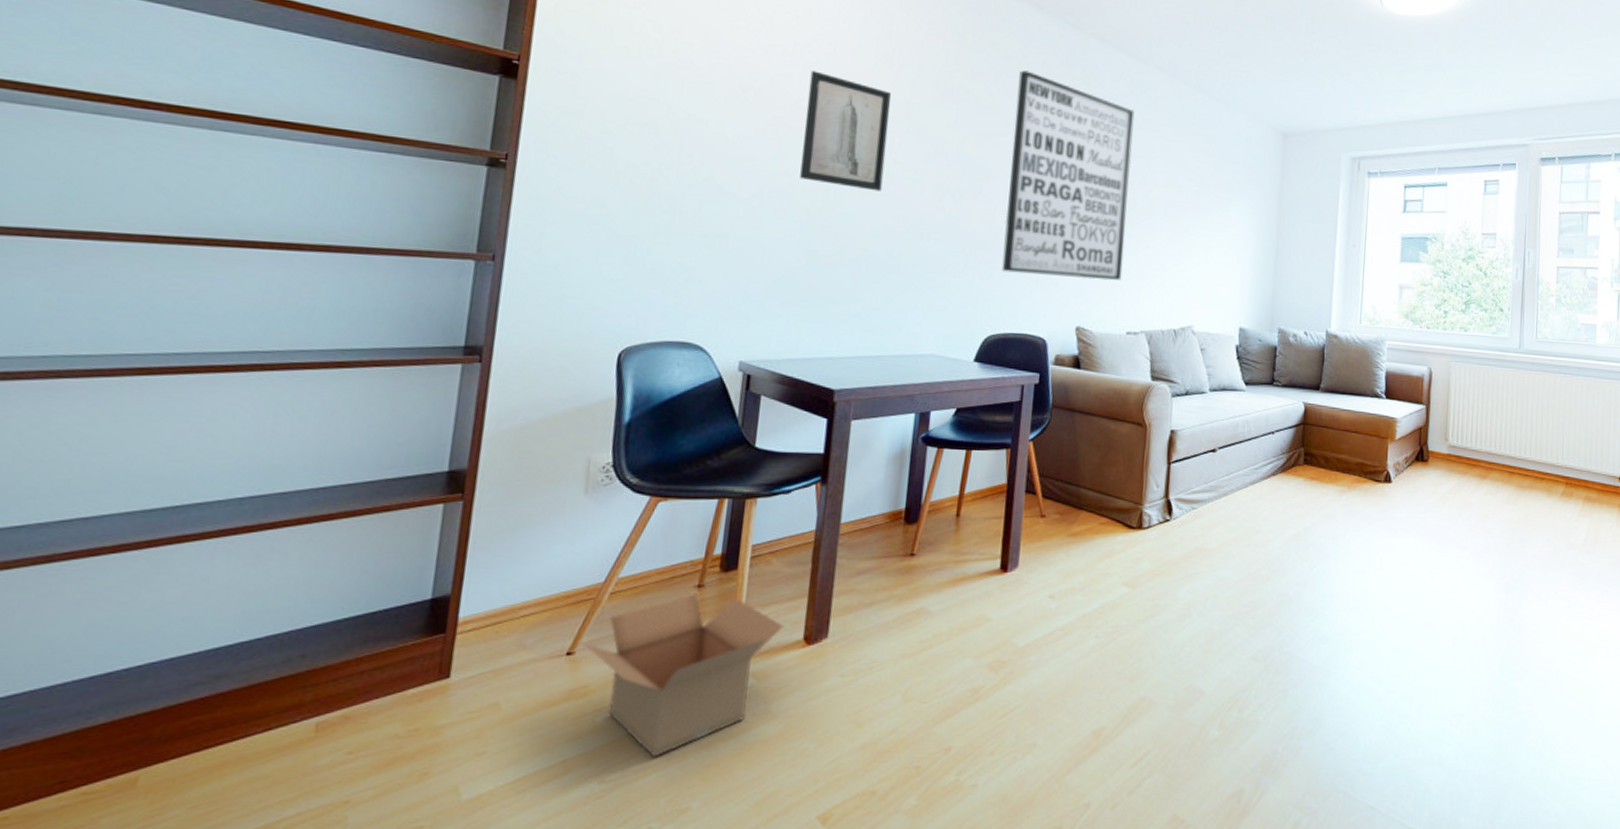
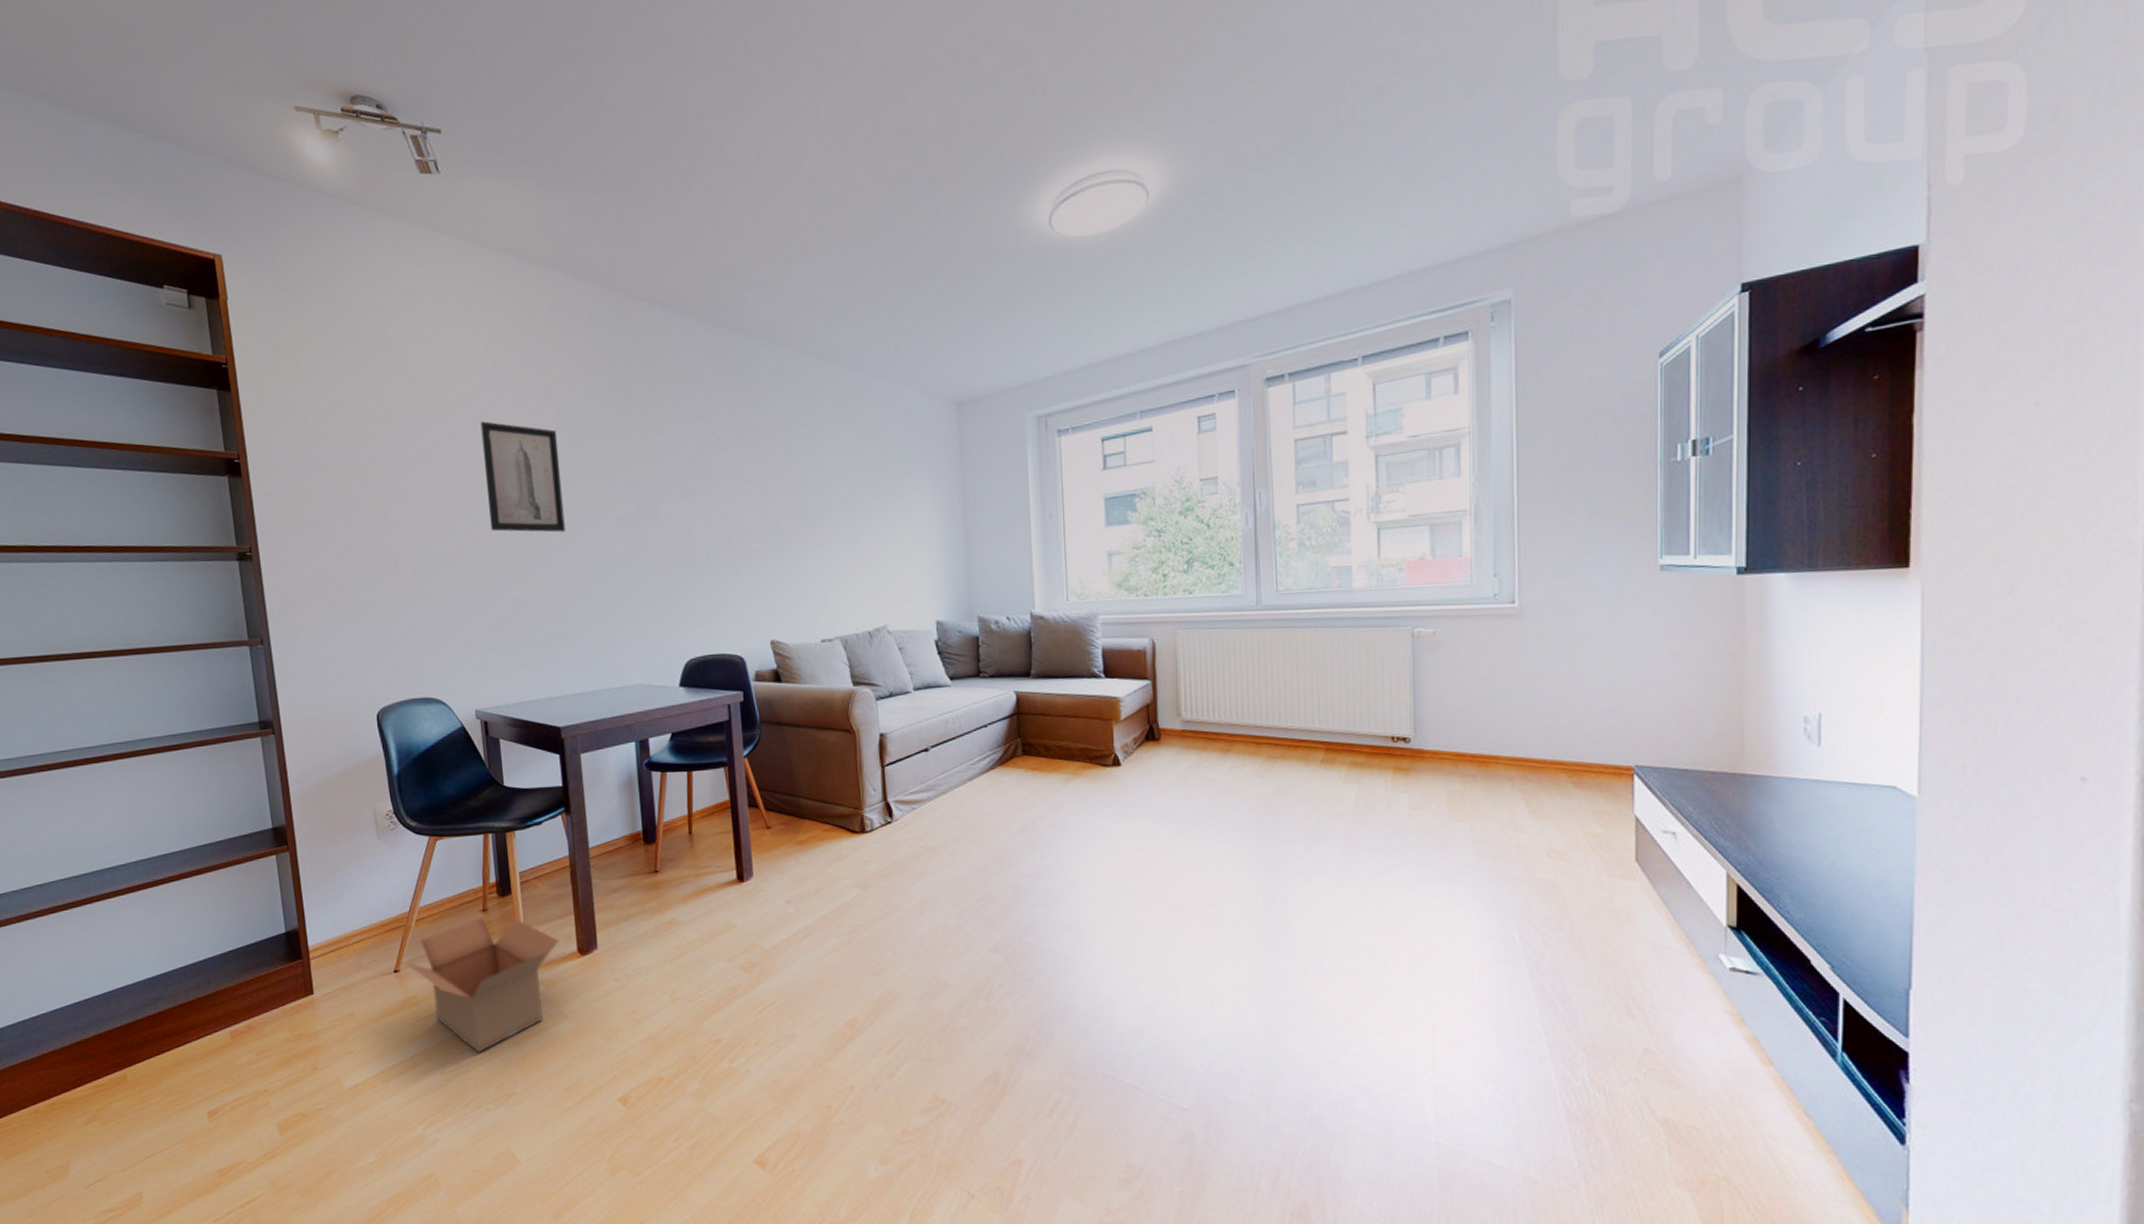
wall art: present [1001,70,1135,281] -> none [673,383,808,595]

